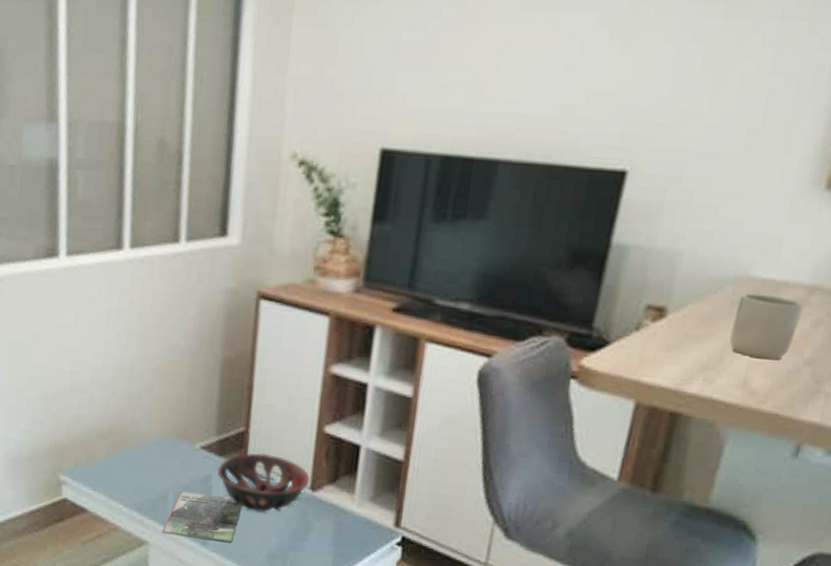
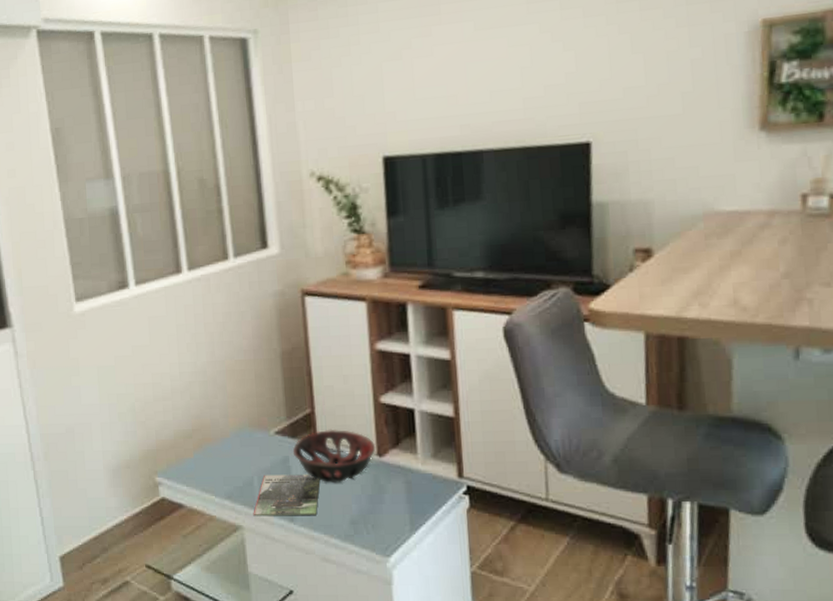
mug: present [729,293,805,360] -> none [711,223,769,279]

